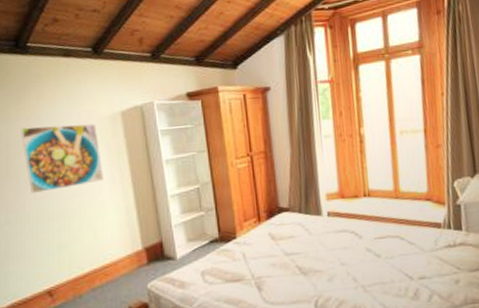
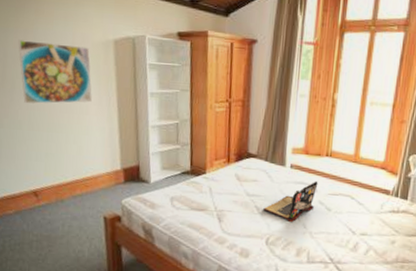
laptop: none [306,225,361,279] -> present [263,181,318,223]

